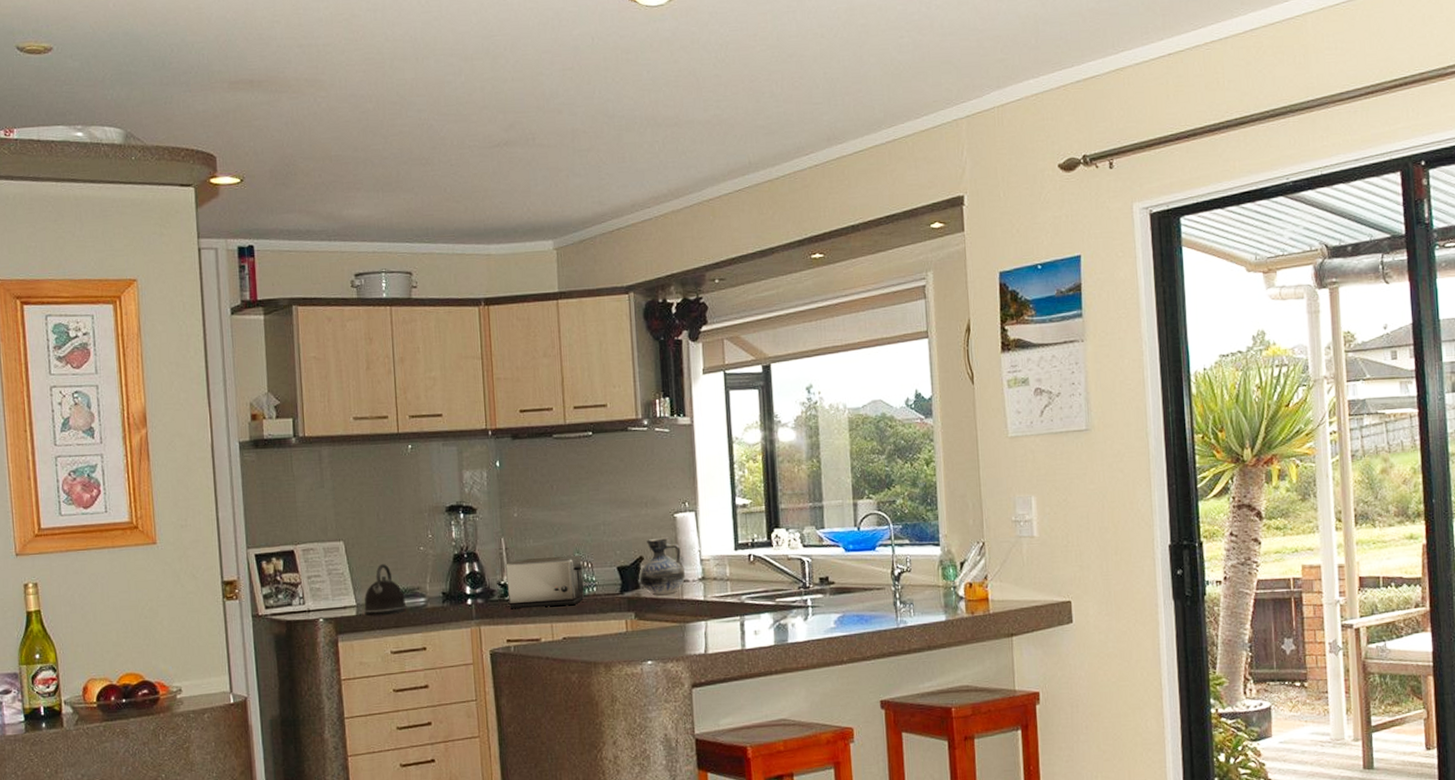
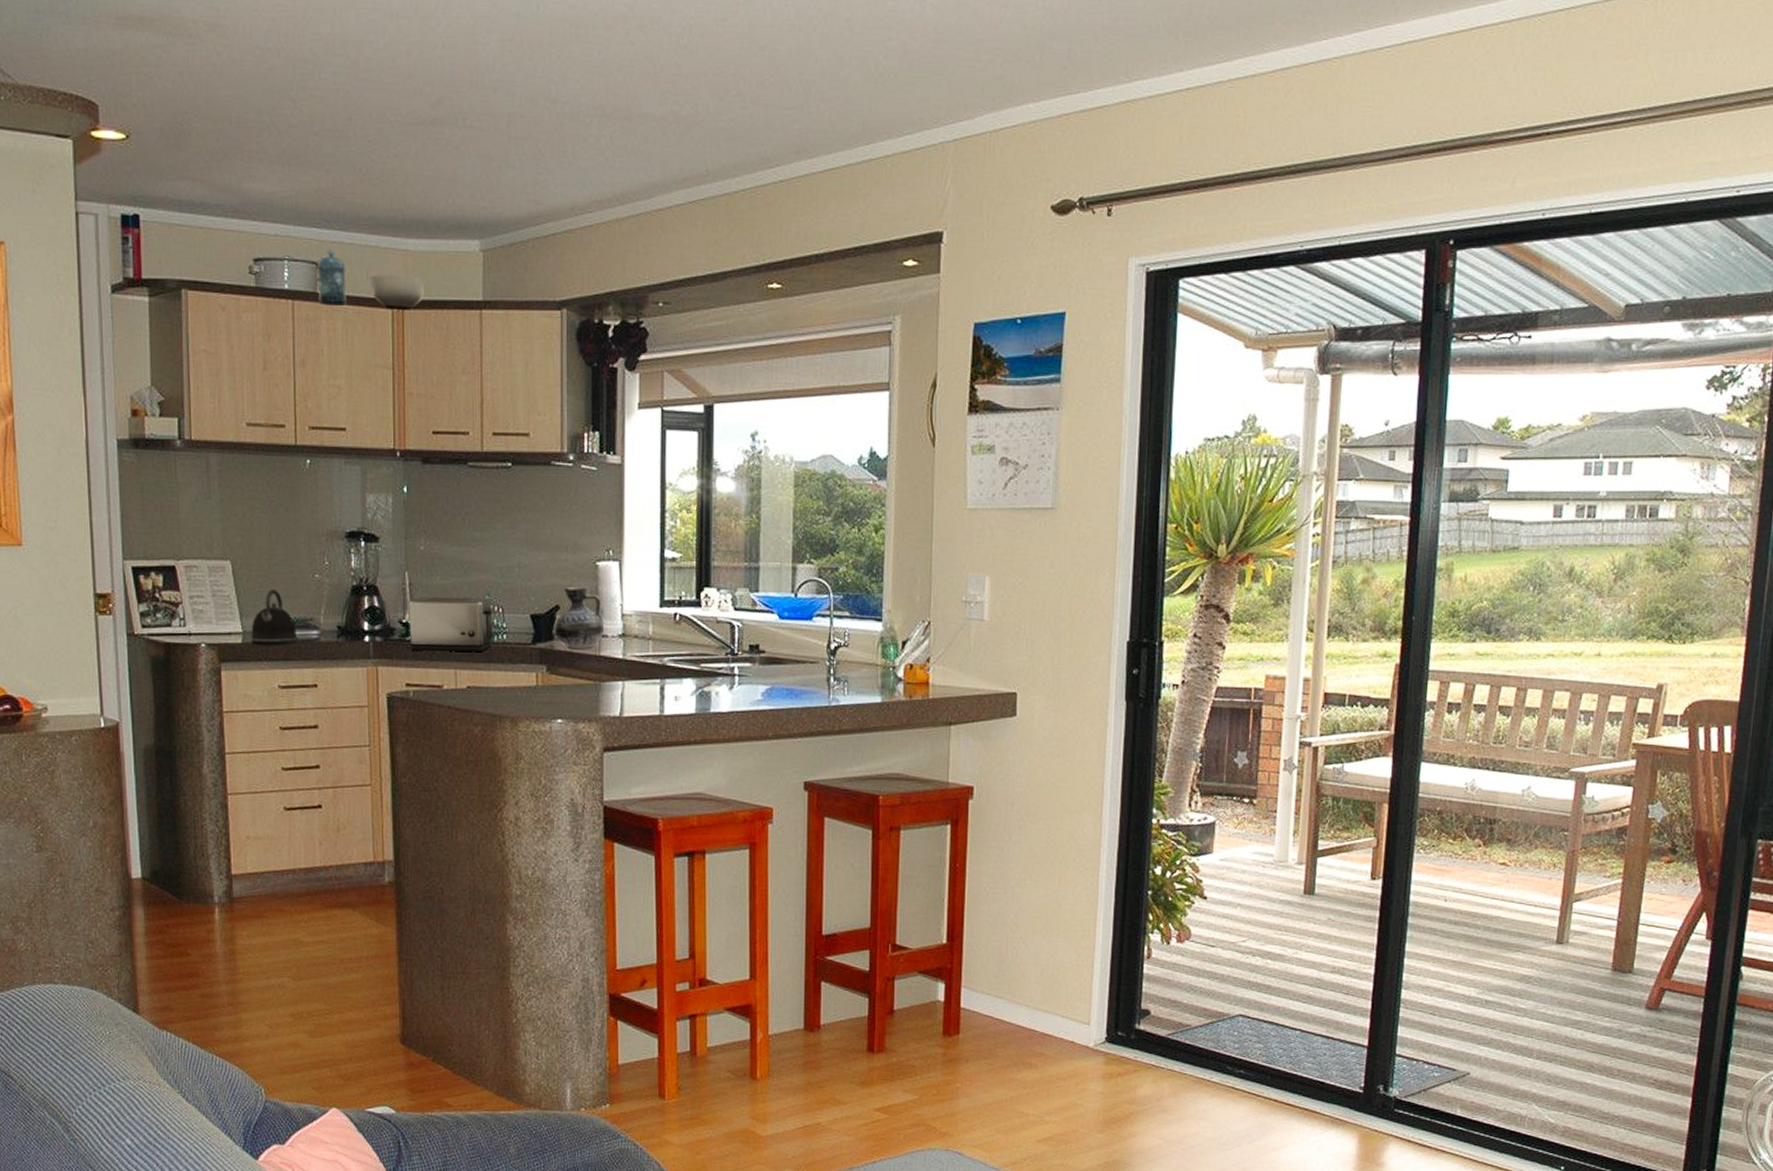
canister: none [411,260,438,310] -> present [317,249,347,307]
bowl: none [458,276,507,307] -> present [370,275,425,310]

